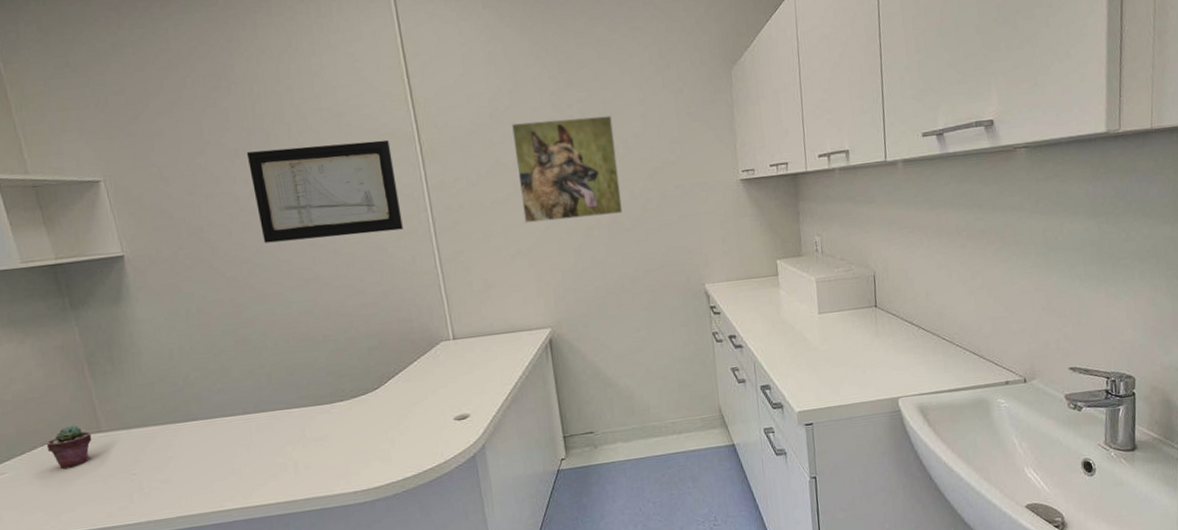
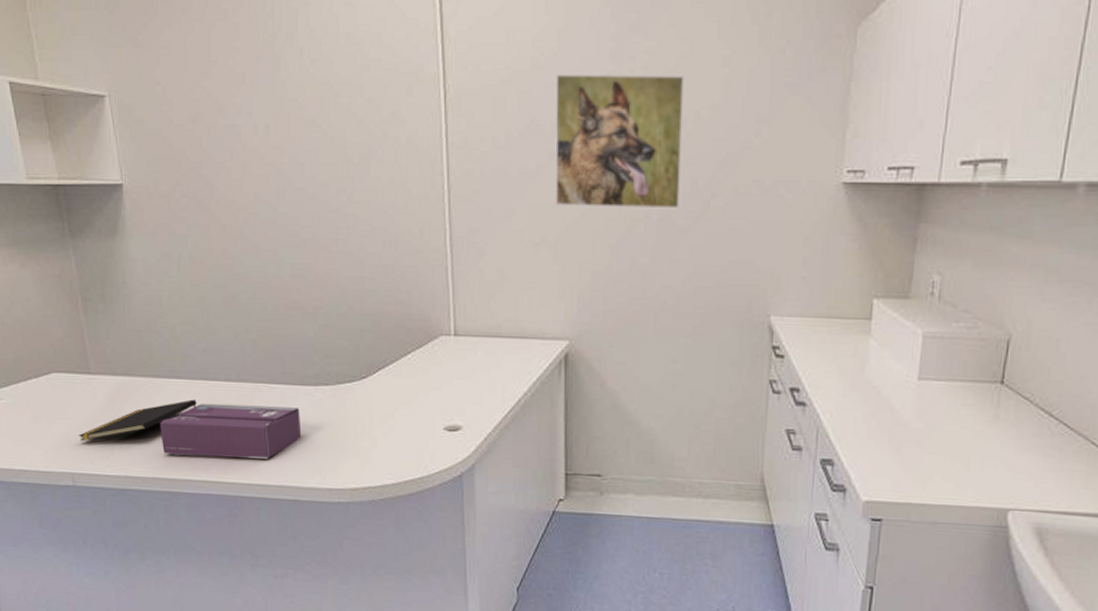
potted succulent: present [46,425,92,469] -> none [40,361,81,405]
notepad: none [93,436,216,498] -> present [78,399,197,442]
tissue box: none [180,426,324,493] -> present [160,403,302,459]
wall art: present [246,139,403,244] -> none [253,78,414,194]

